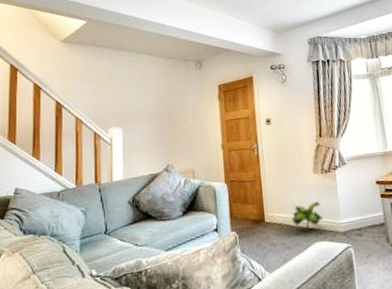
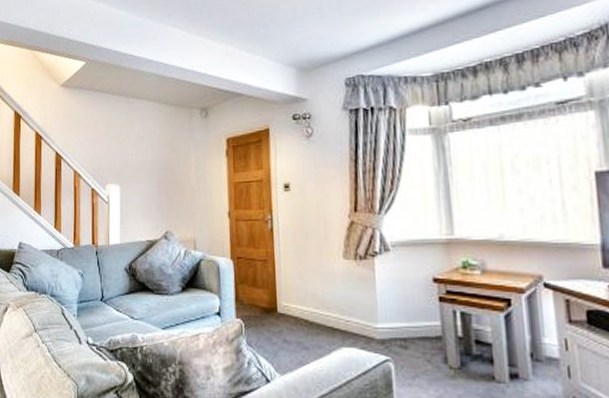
decorative plant: present [292,201,323,233] -> none [311,295,354,333]

